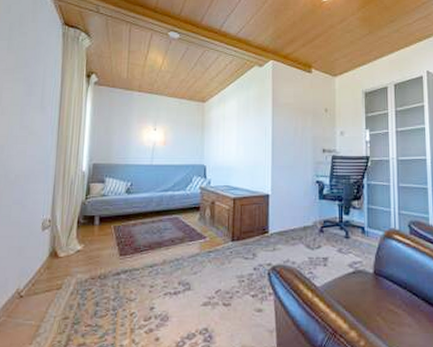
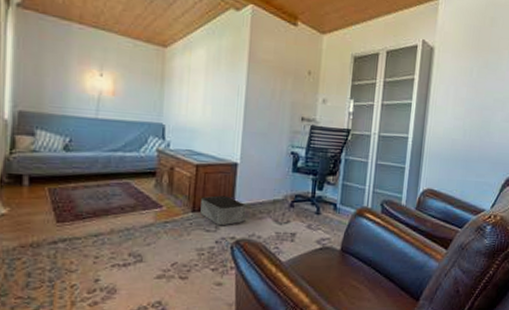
storage bin: none [239,225,280,253] -> present [200,195,247,226]

